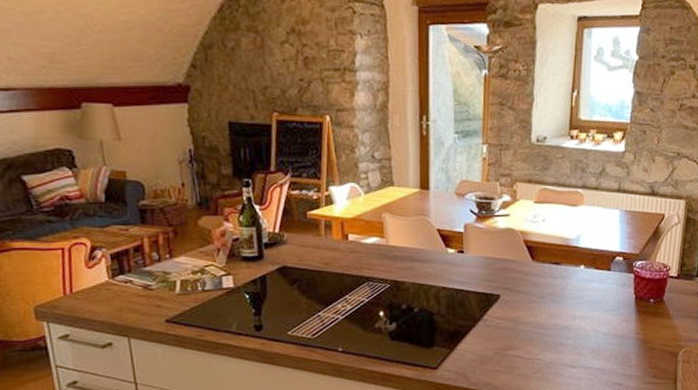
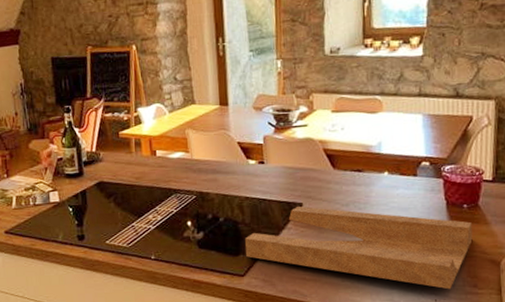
cutting board: none [439,298,656,380] -> present [245,206,473,290]

